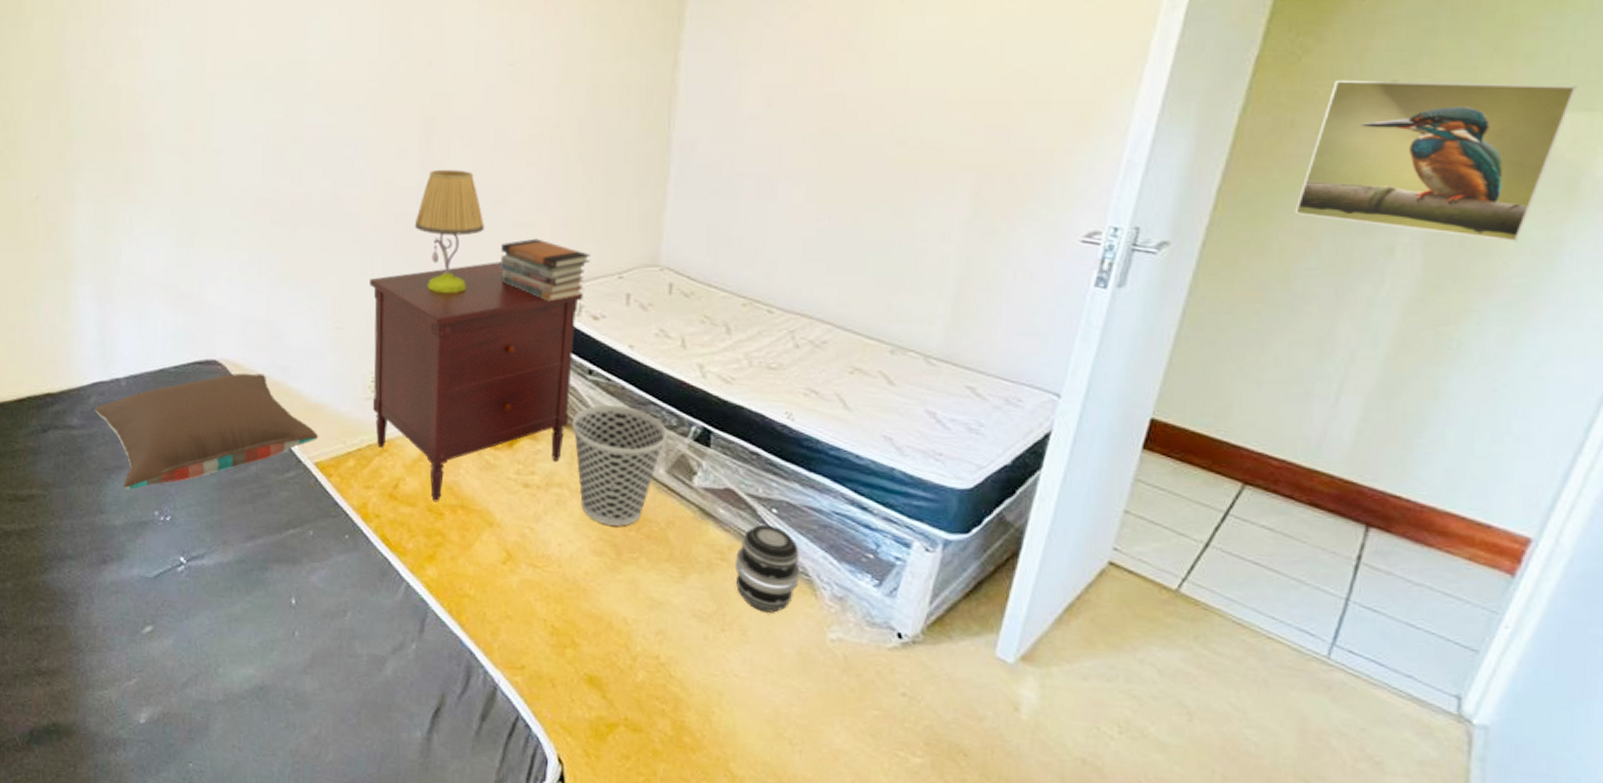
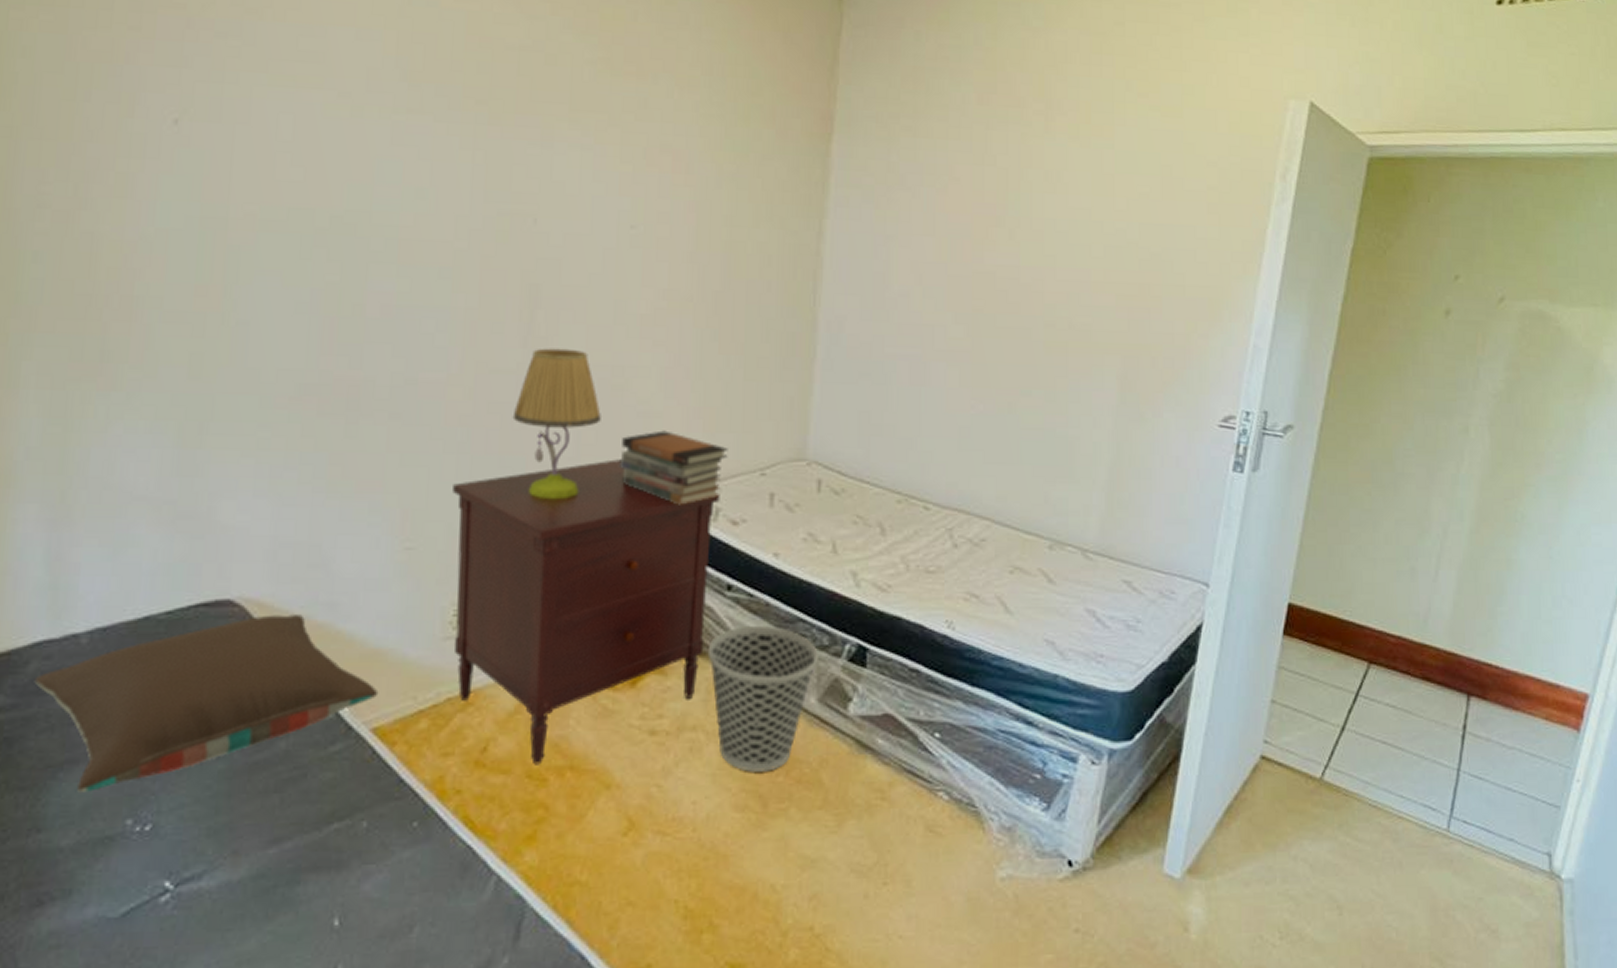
speaker: present [734,524,800,613] -> none [896,752,966,856]
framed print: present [1294,79,1577,243] -> none [1391,273,1585,422]

